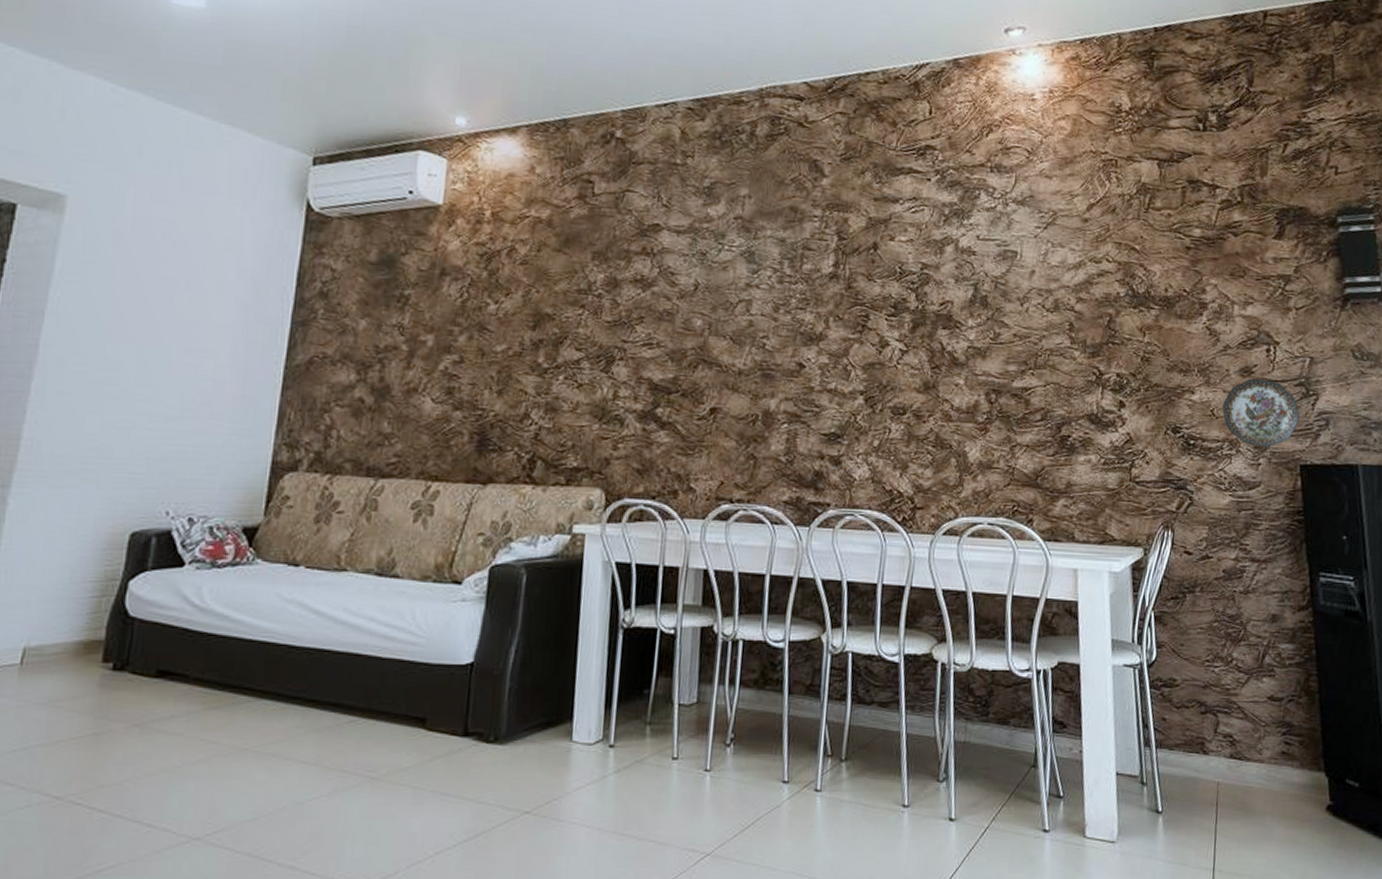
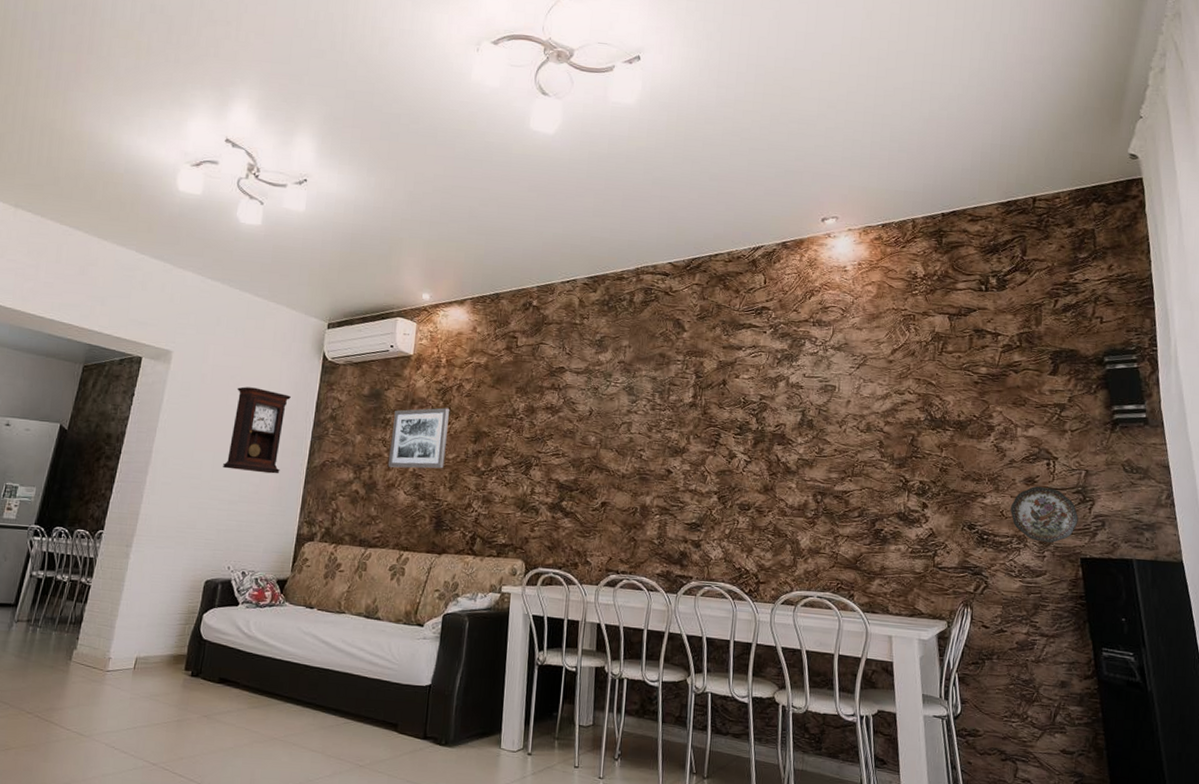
pendulum clock: none [154,249,258,377] -> present [223,386,291,474]
wall art: none [406,280,497,366] -> present [387,407,449,469]

